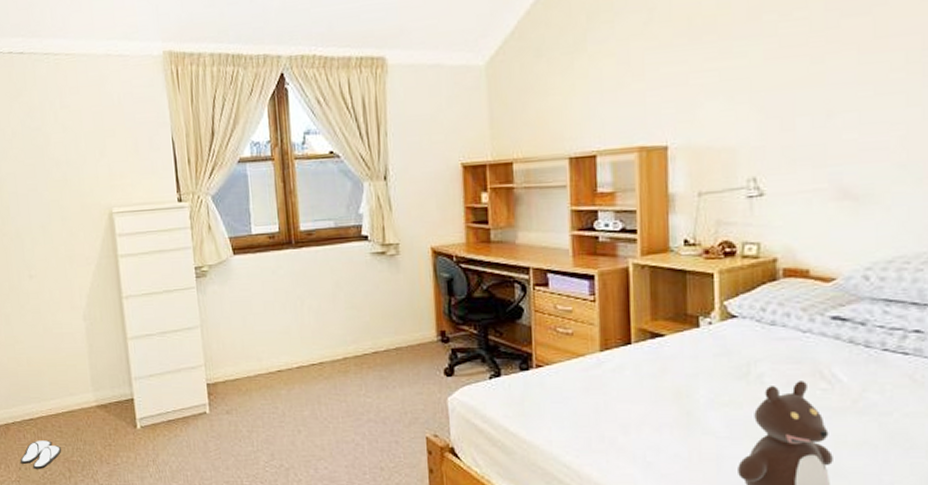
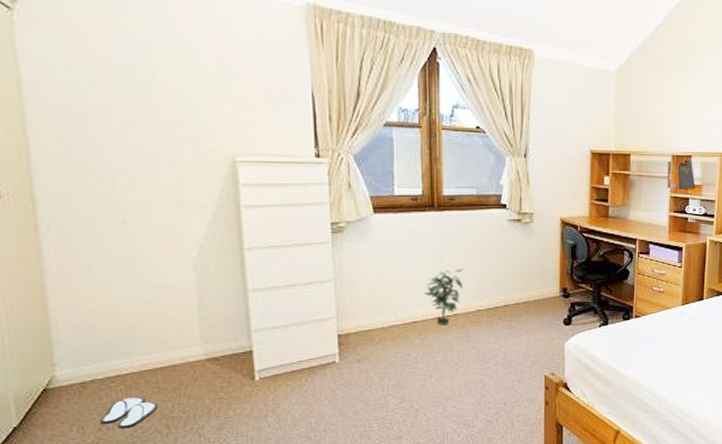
potted plant: none [286,311,327,374] -> present [423,269,463,325]
books: none [564,159,606,201] -> present [667,158,696,190]

